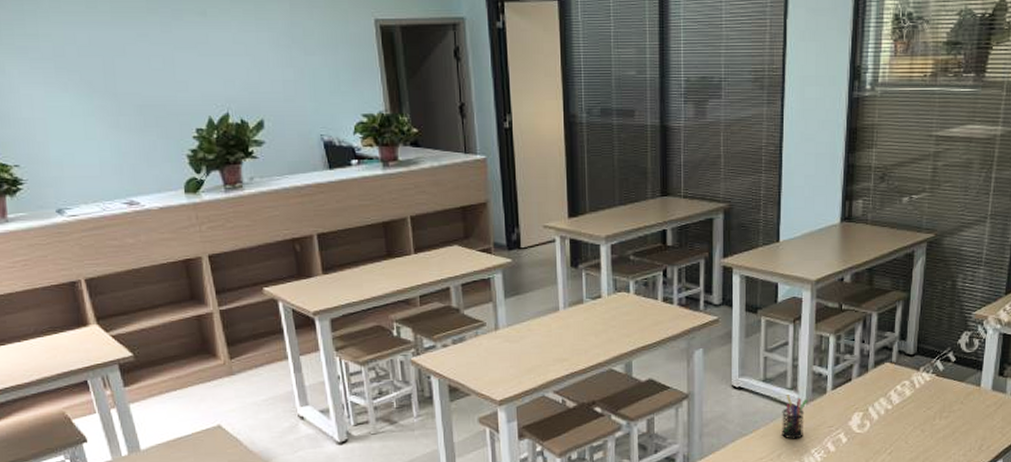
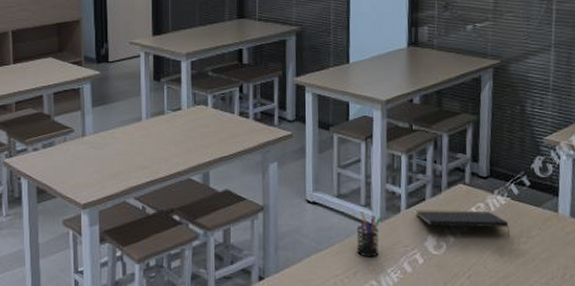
notepad: none [841,388,932,412] -> present [415,210,510,236]

